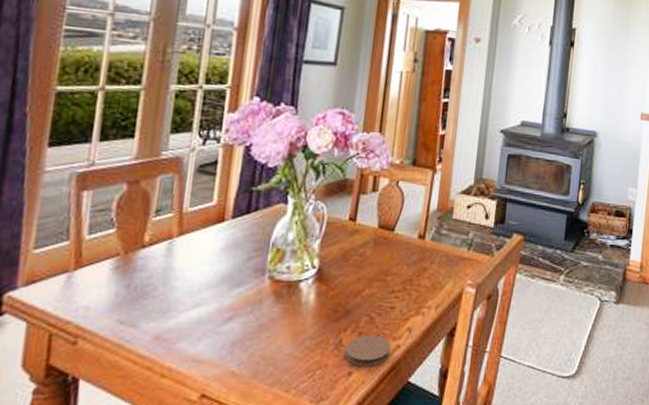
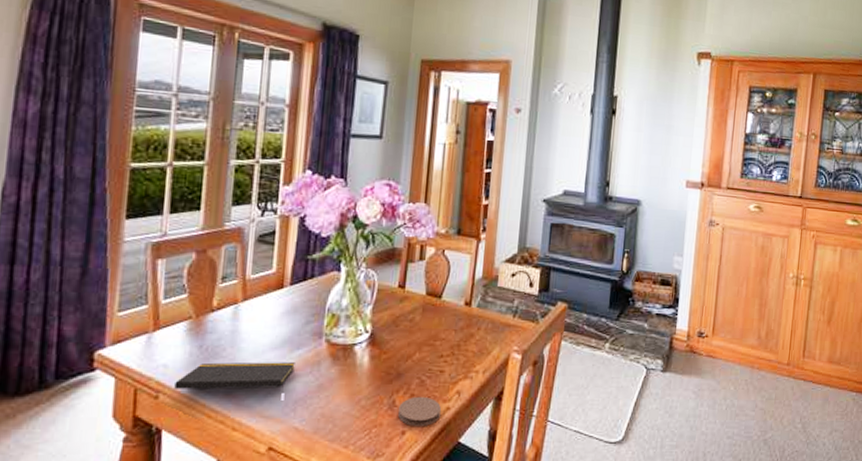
notepad: none [96,301,234,335] -> present [174,362,295,393]

